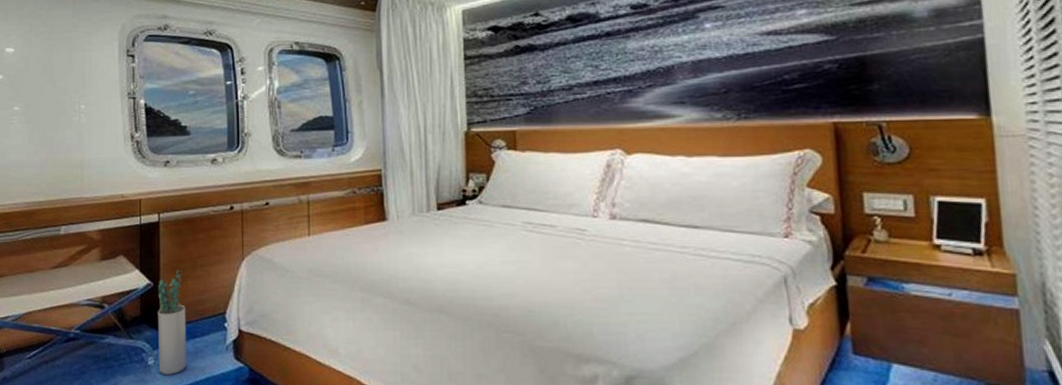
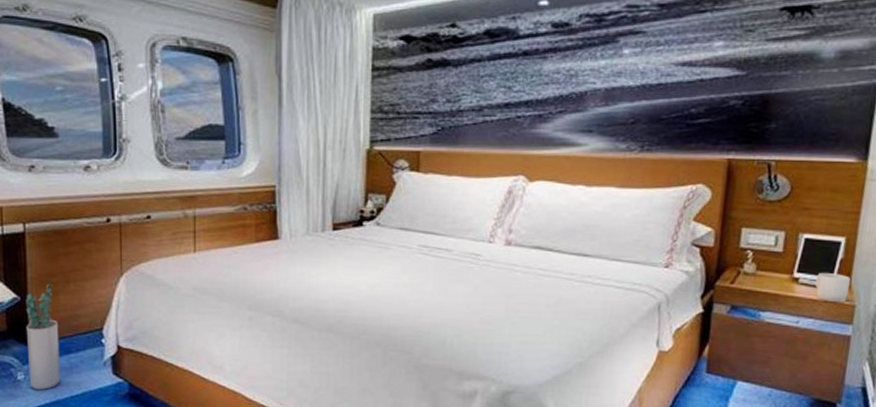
mug: none [960,237,1004,272] -> present [815,272,850,303]

